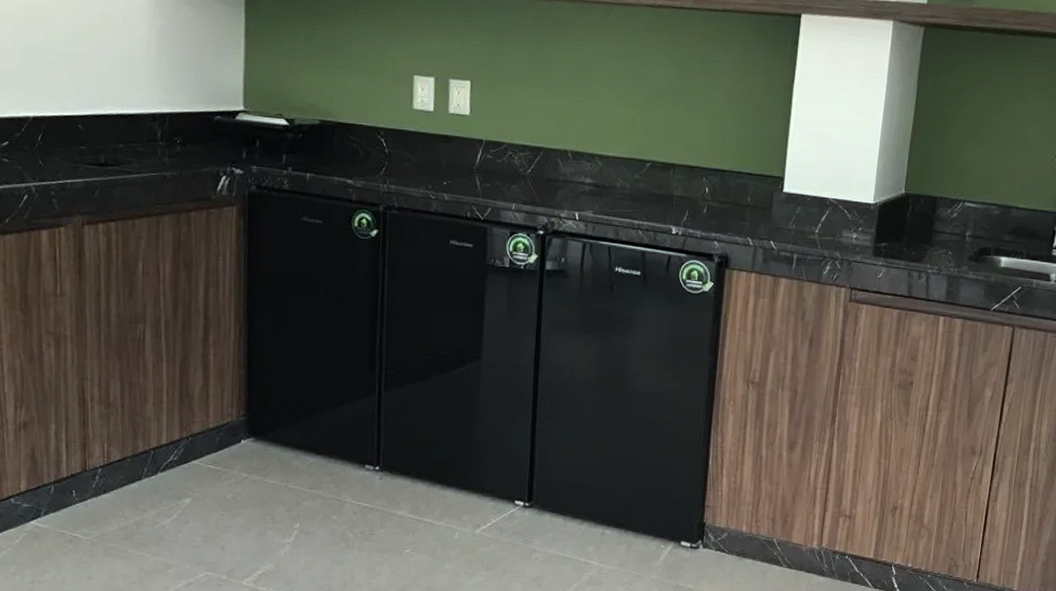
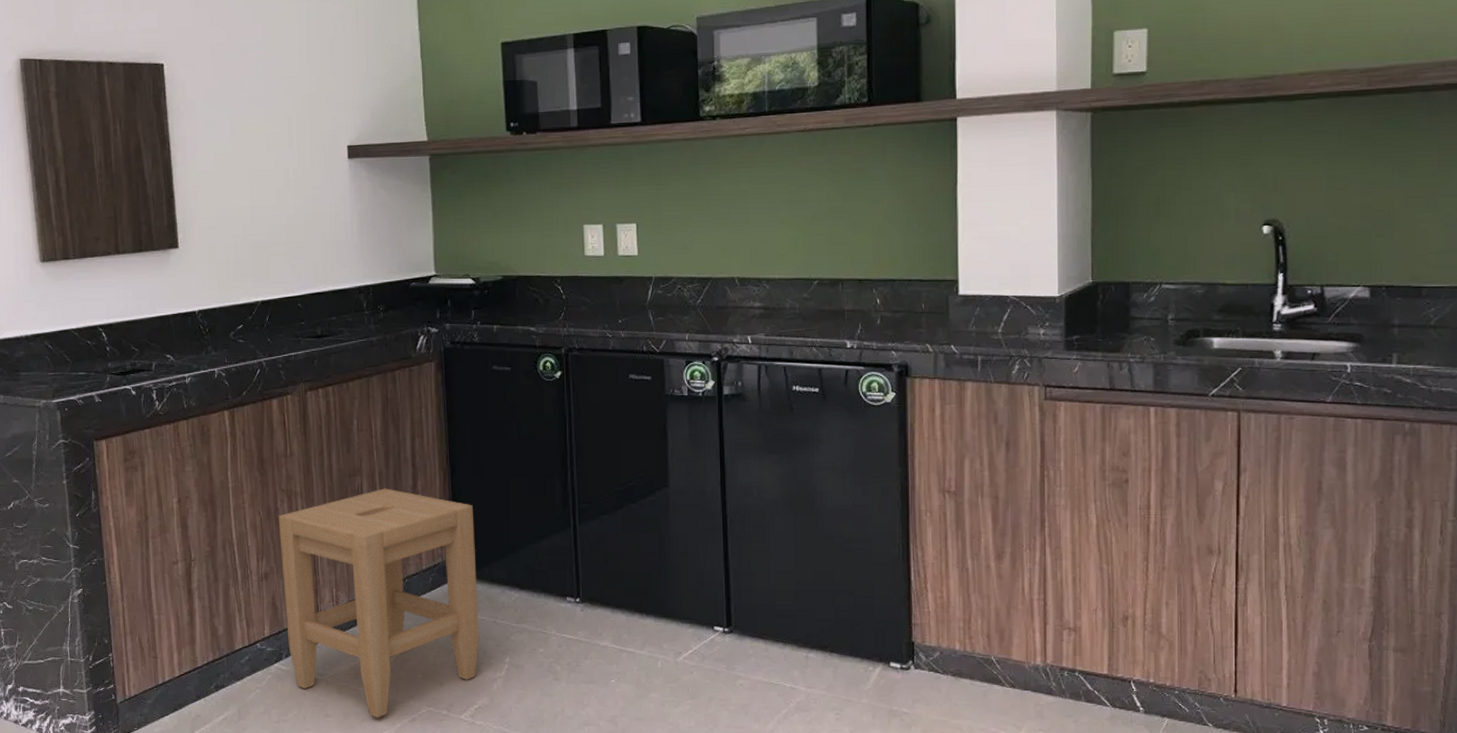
stool: none [42,339,271,582] -> present [278,488,480,718]

